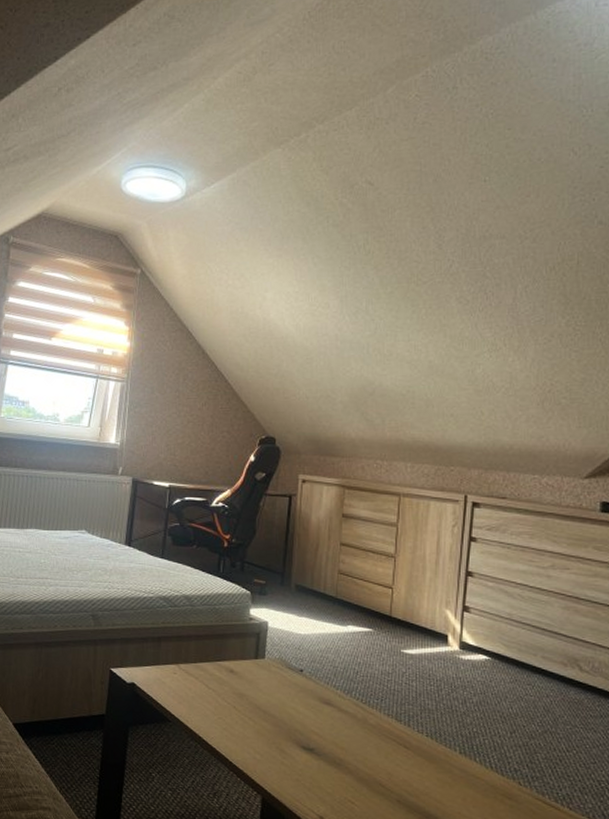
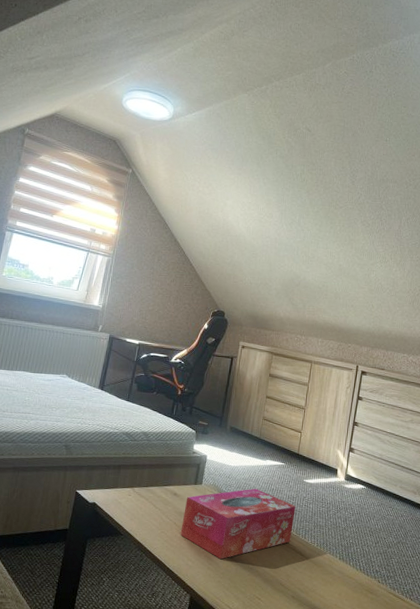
tissue box: none [242,662,393,752] -> present [180,488,296,559]

